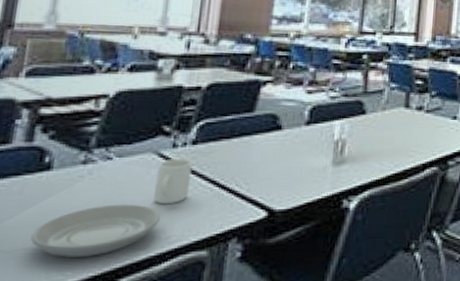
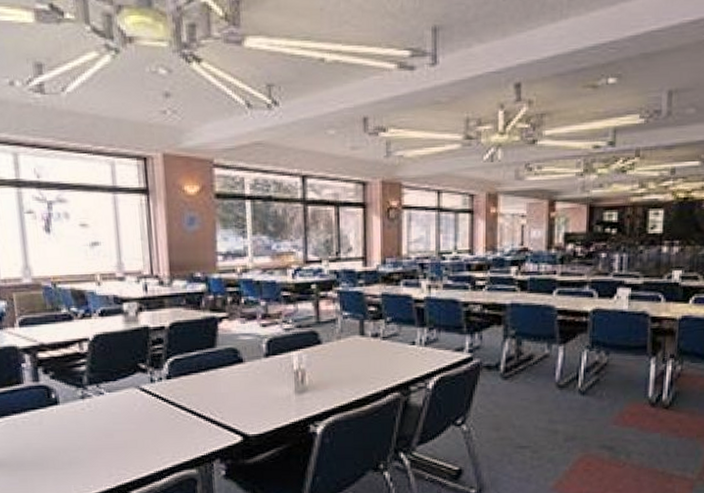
plate: present [30,204,160,258] -> none [56,431,153,475]
cup: present [153,158,193,205] -> none [141,391,172,432]

